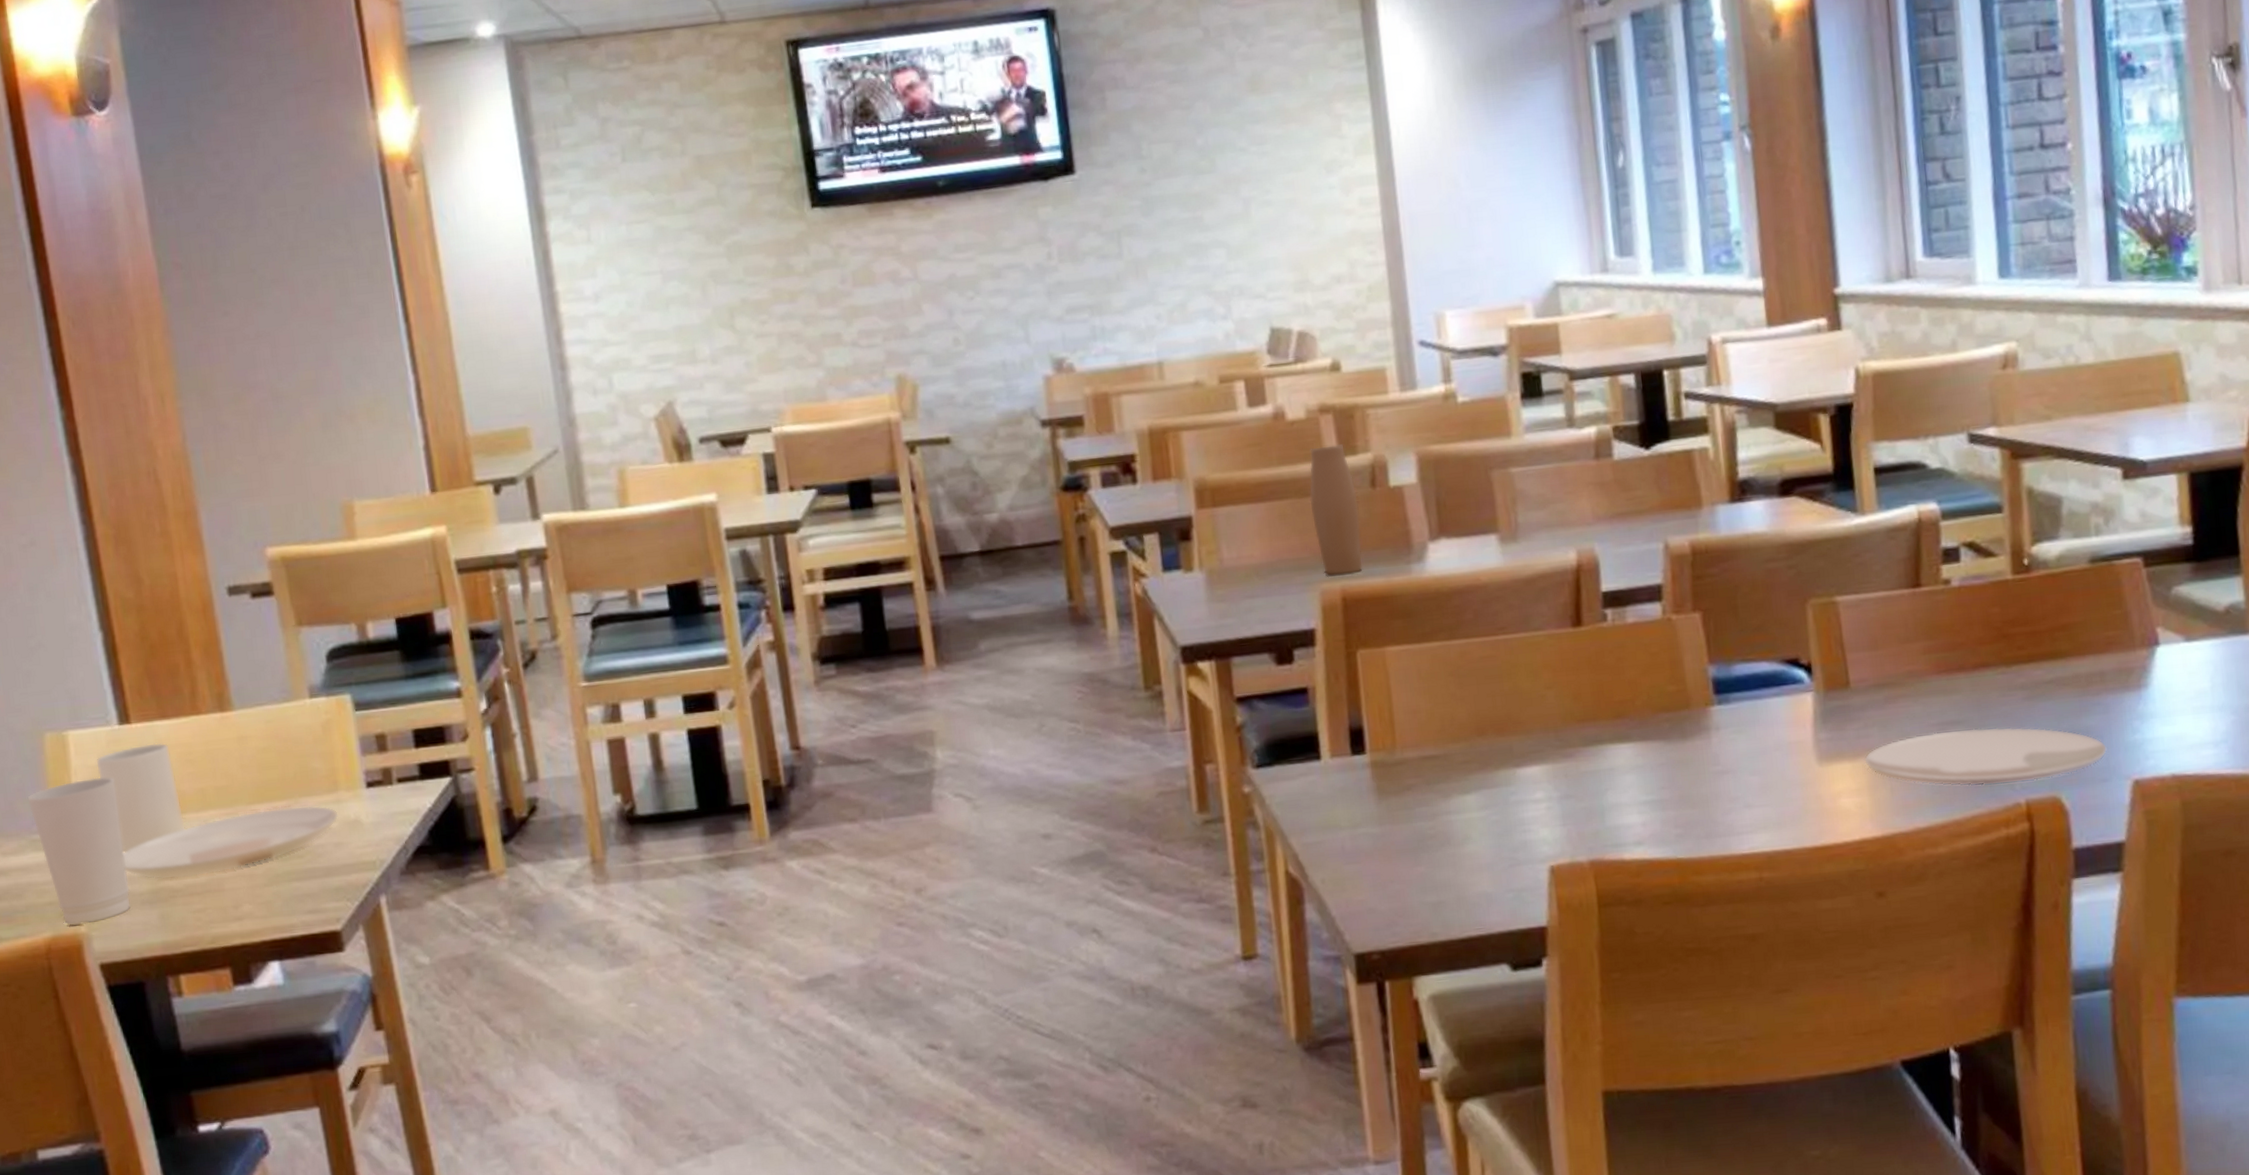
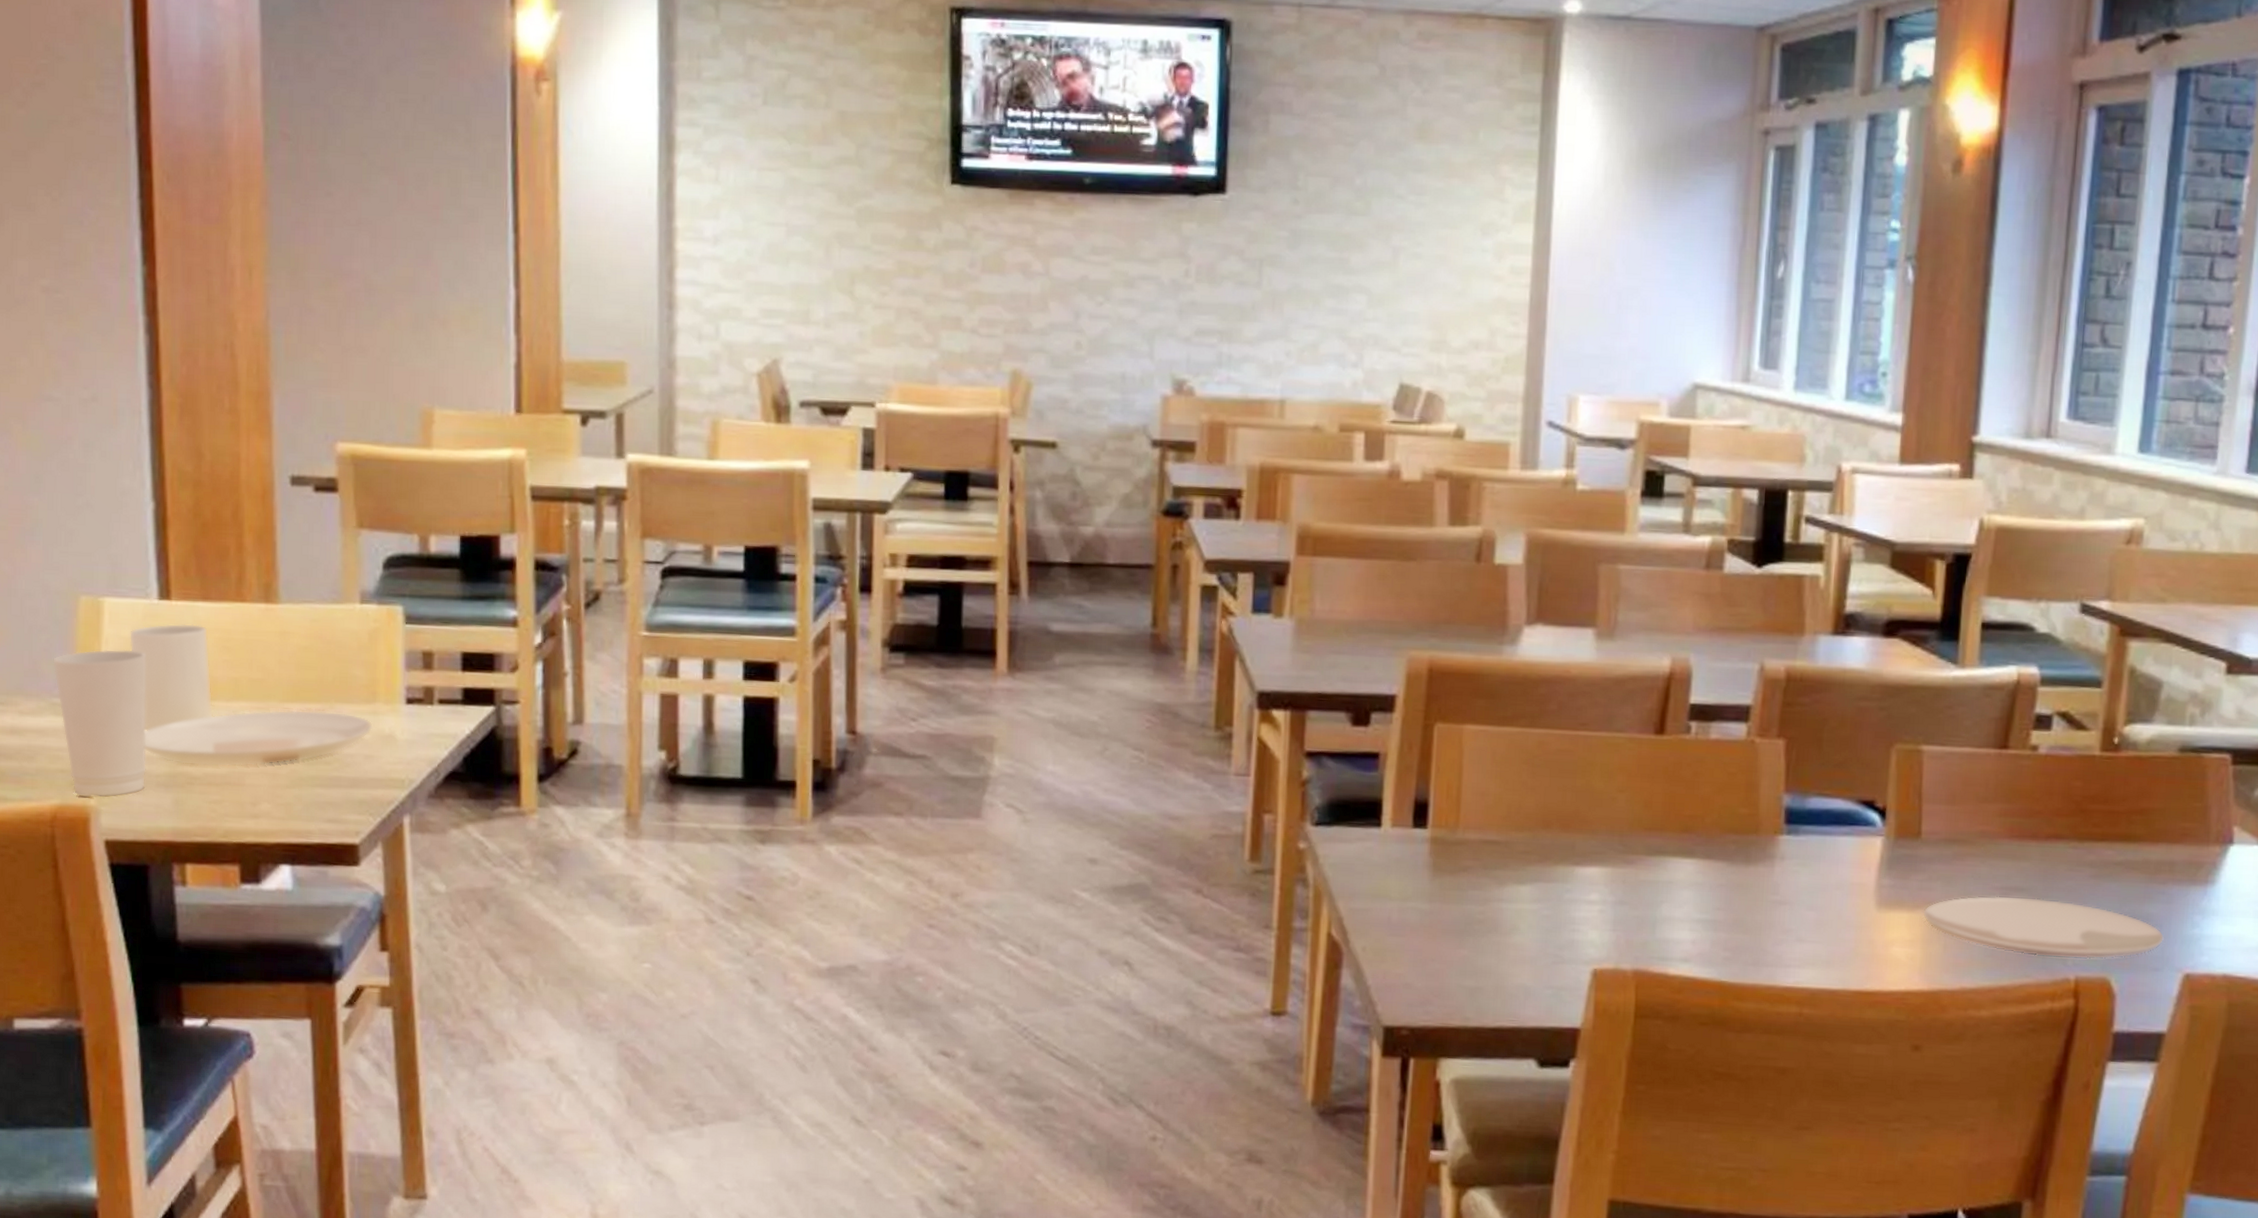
vase: present [1309,444,1363,578] -> none [1411,512,1460,647]

